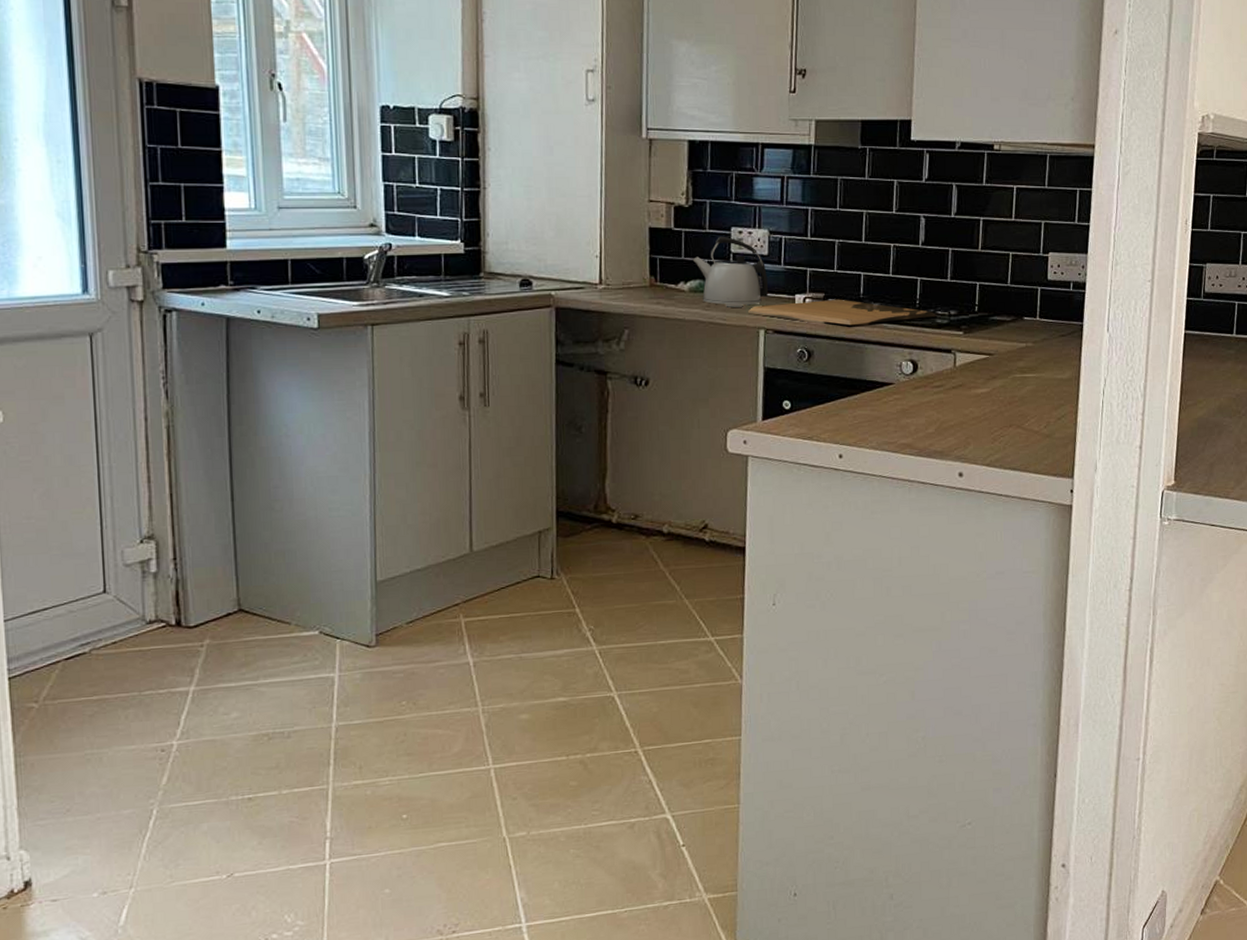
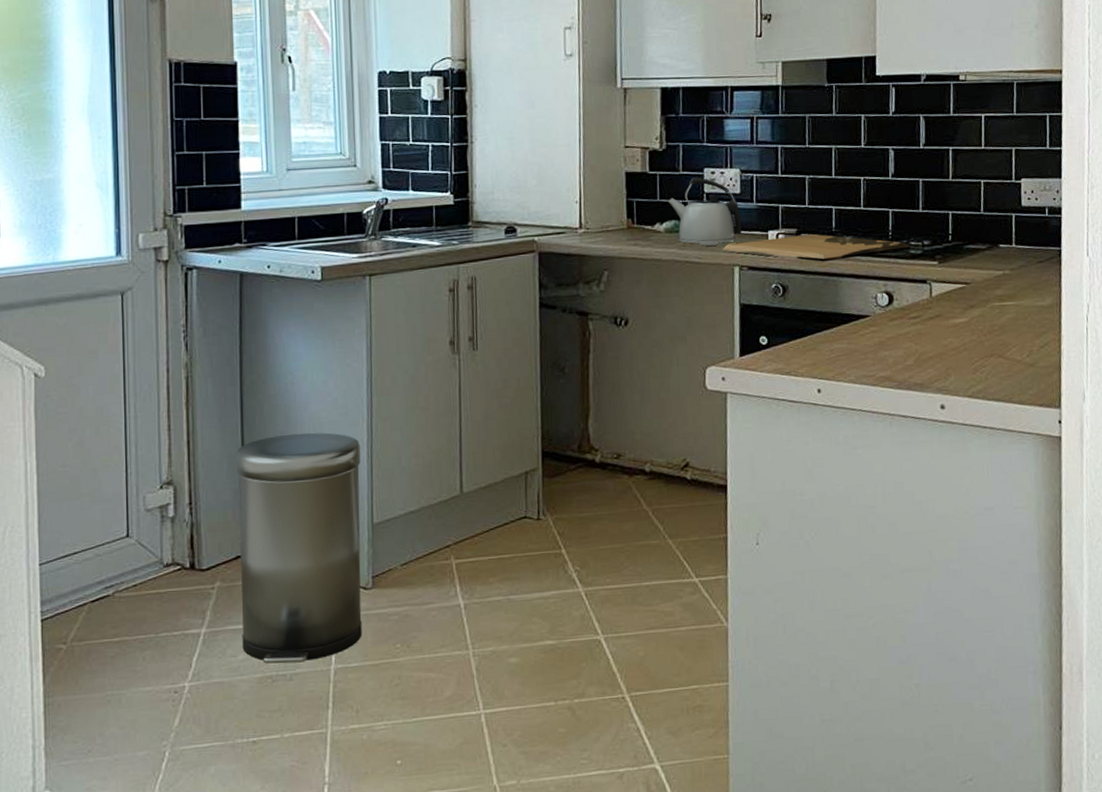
pedal bin: none [225,487,365,722] -> present [236,432,362,664]

